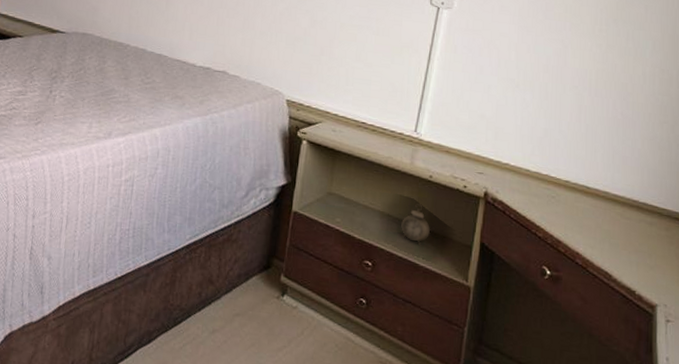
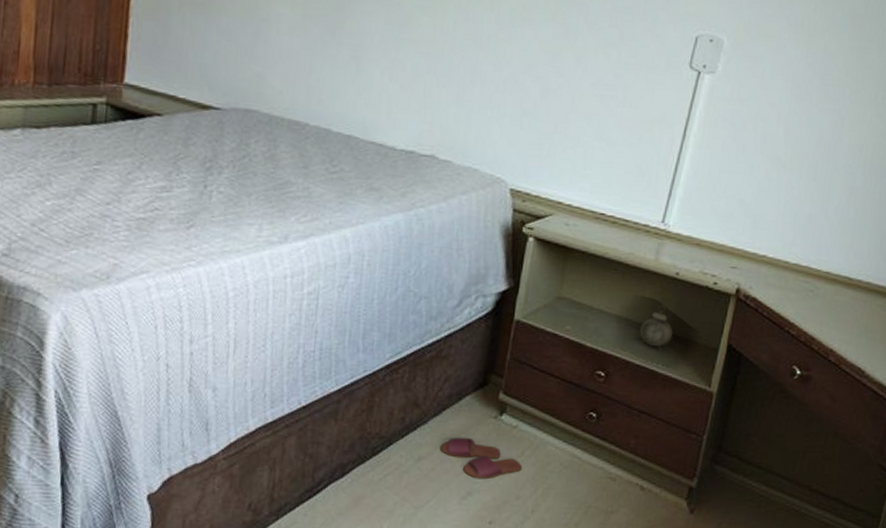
slippers: none [231,313,303,354] -> present [440,437,523,478]

